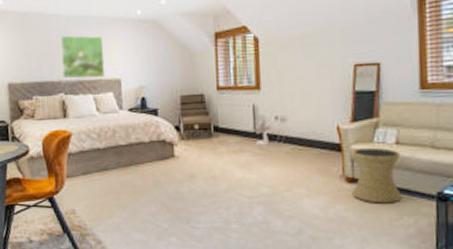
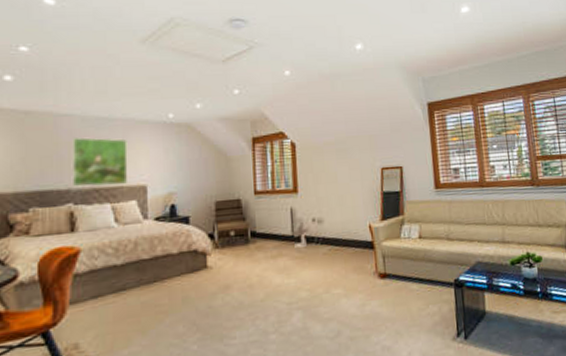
side table: present [351,147,401,204] -> none [382,242,426,296]

